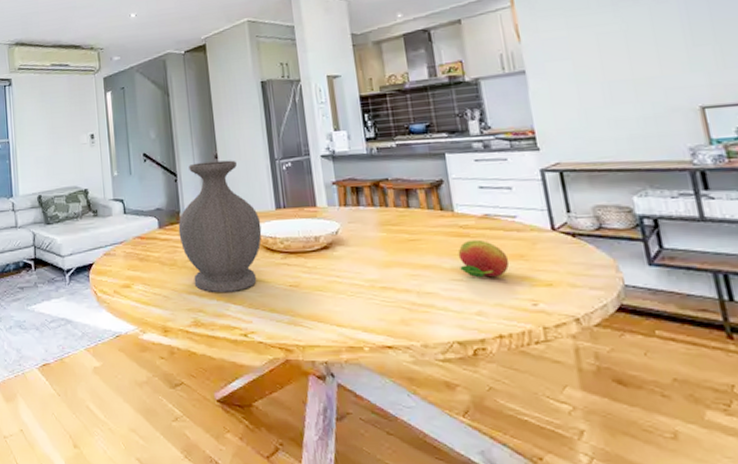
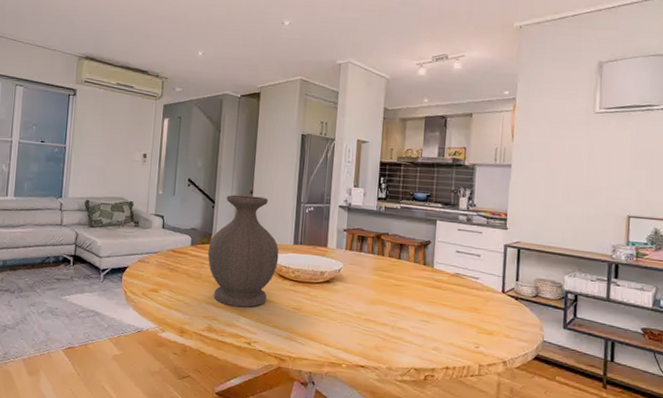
fruit: present [458,239,510,278] -> none [428,291,466,322]

